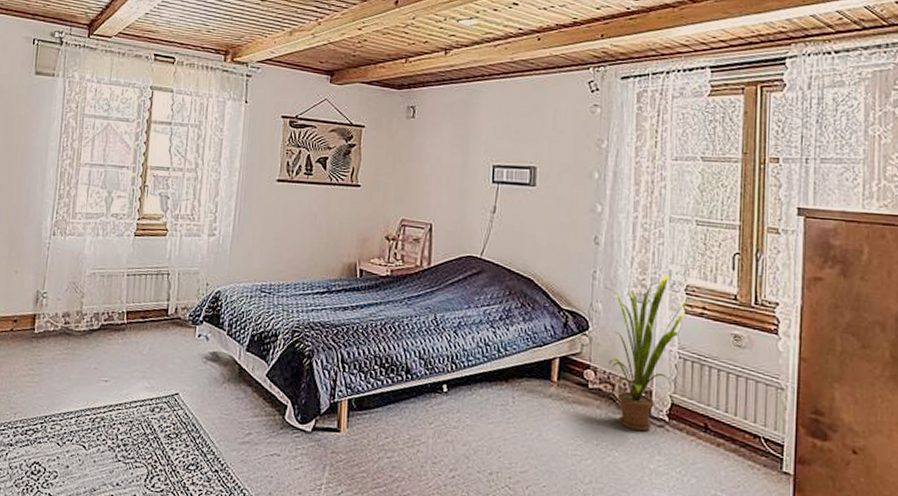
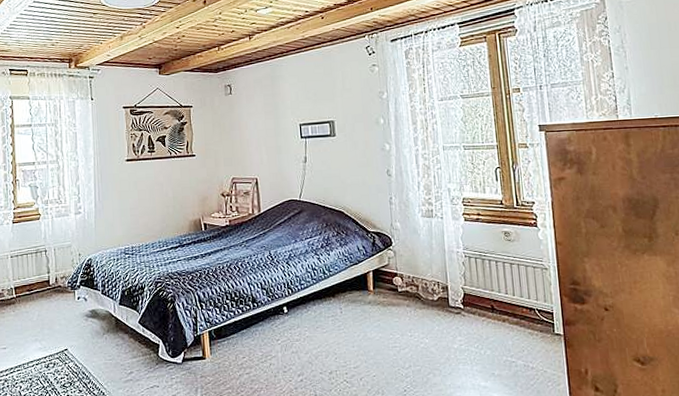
house plant: present [605,274,690,432] -> none [400,192,467,320]

